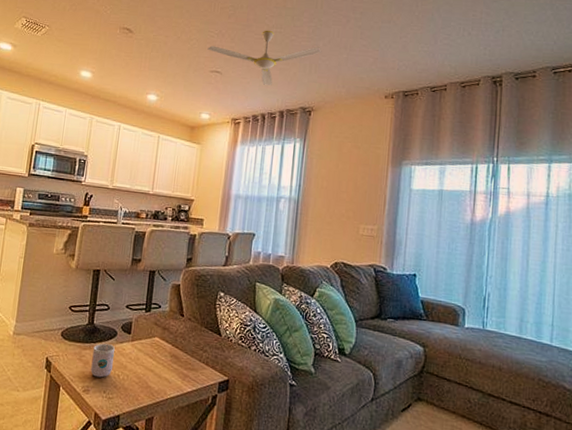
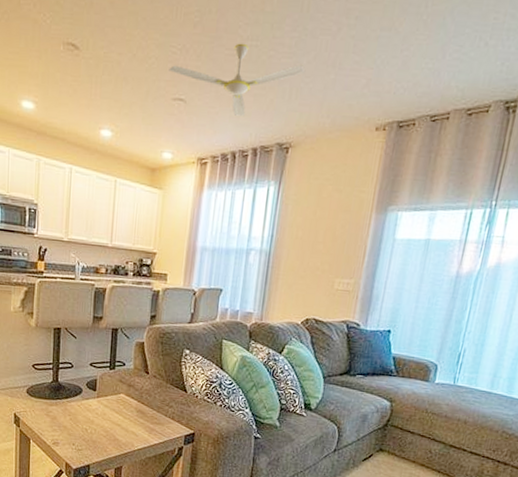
mug: present [90,343,115,378] -> none [59,399,81,432]

